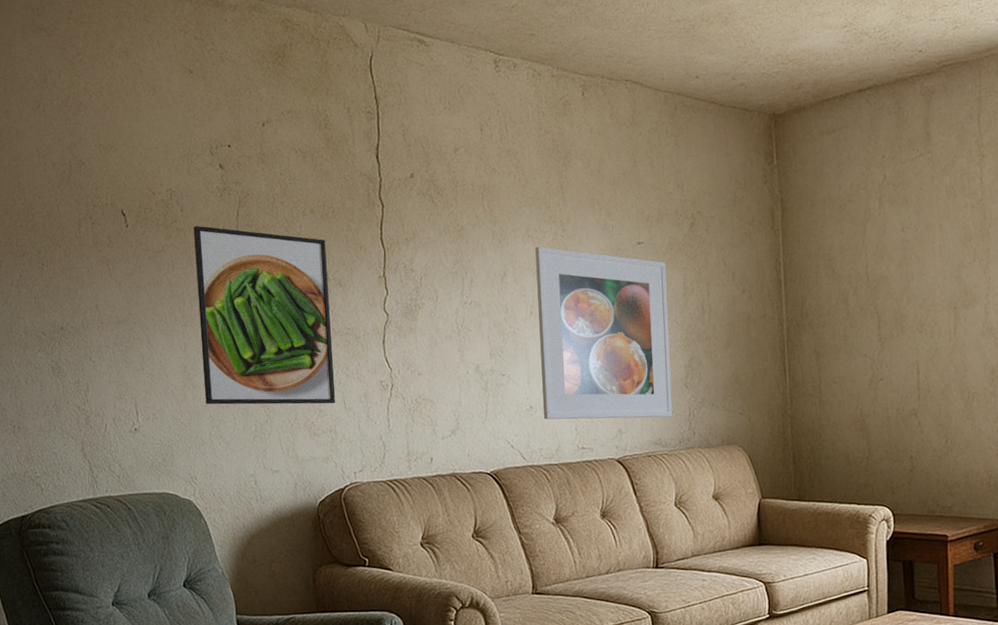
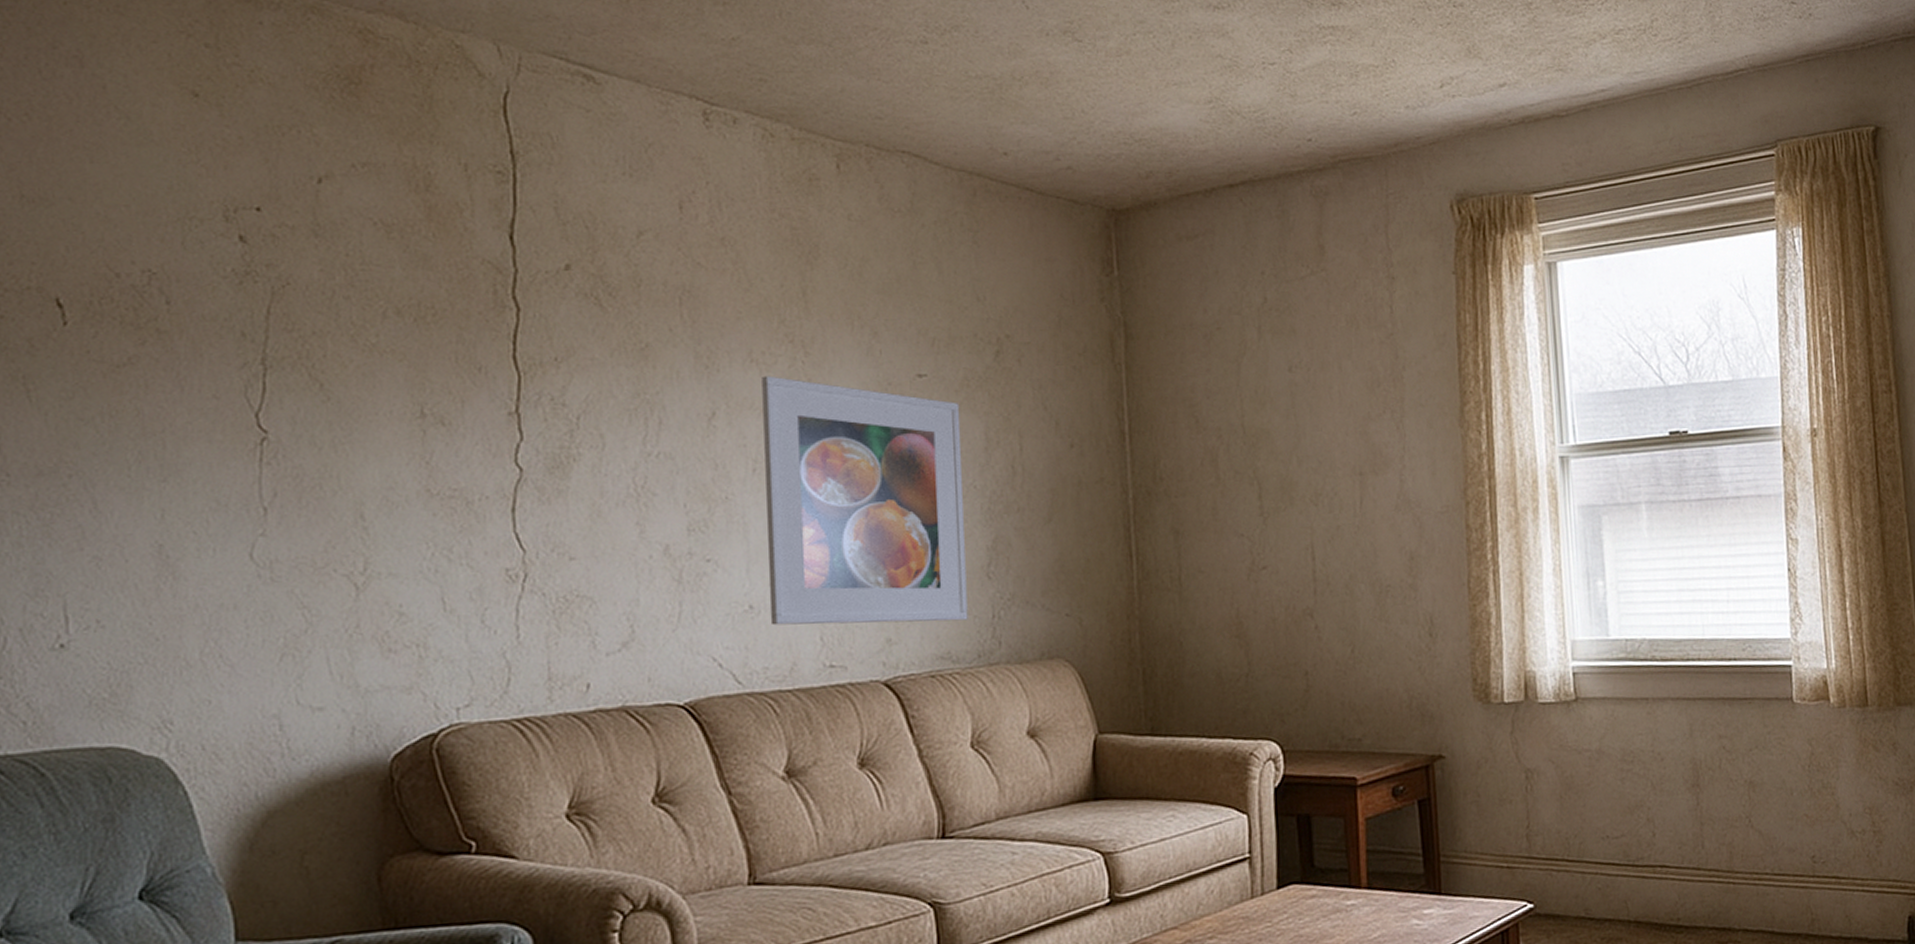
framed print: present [193,225,336,405] -> none [188,326,429,606]

